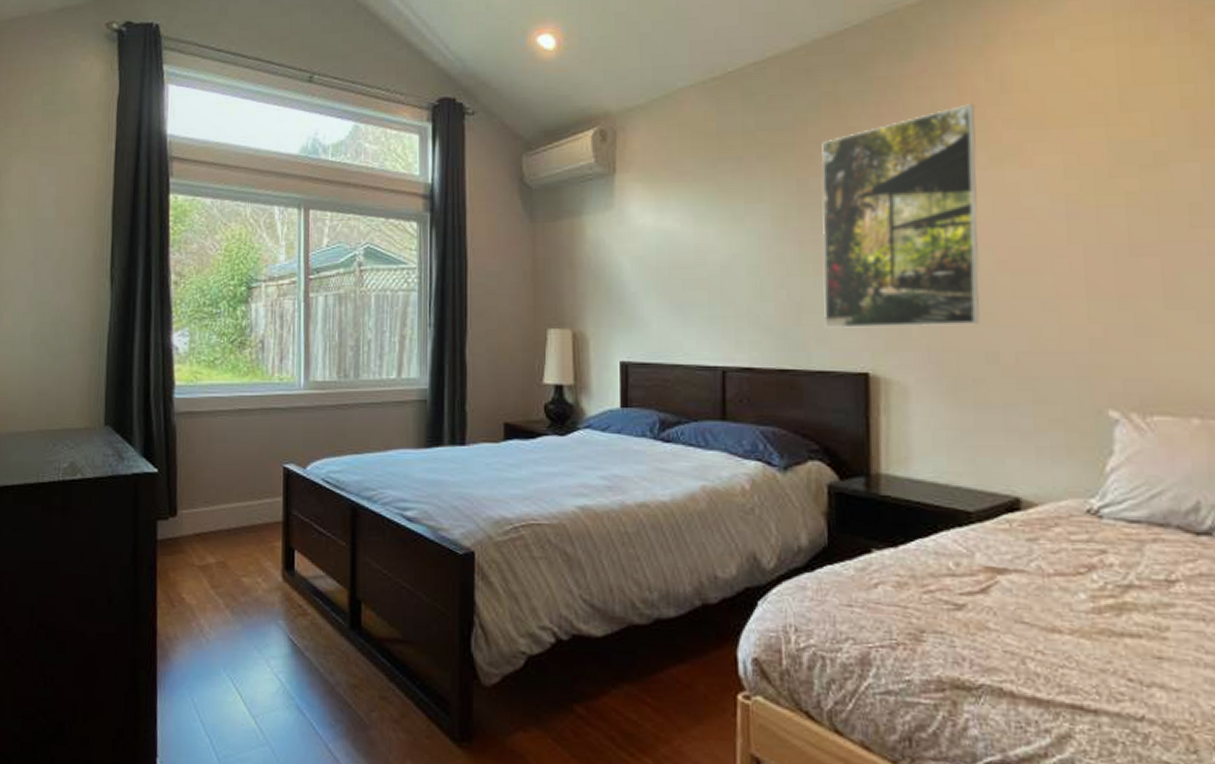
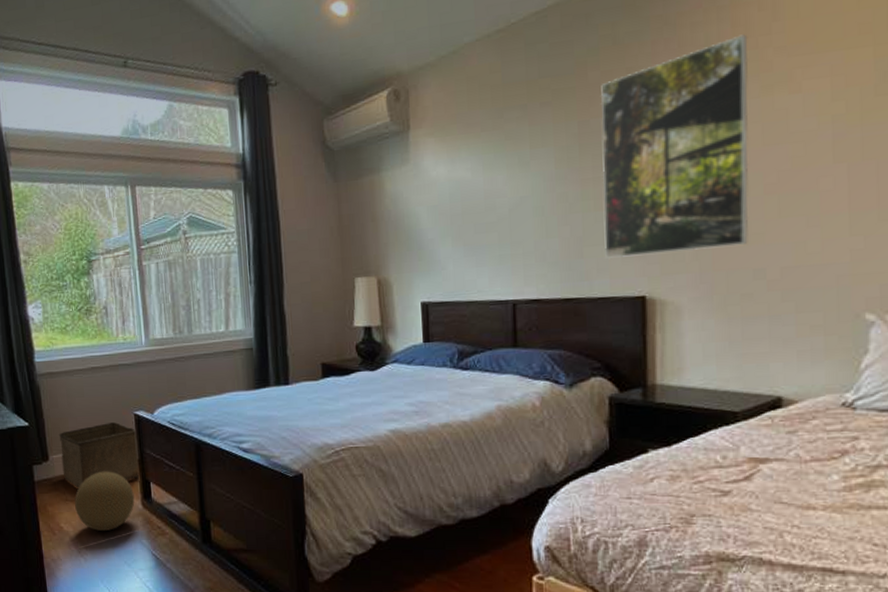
storage bin: none [192,474,285,552] -> present [58,421,140,488]
decorative ball: none [202,533,274,607] -> present [75,471,135,532]

